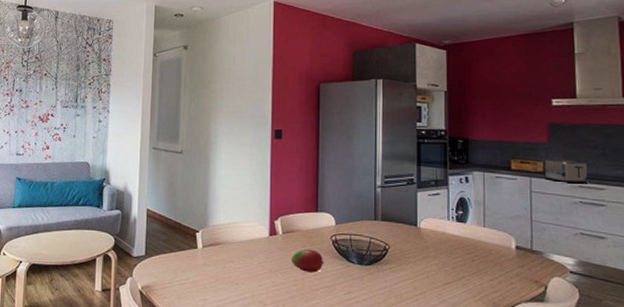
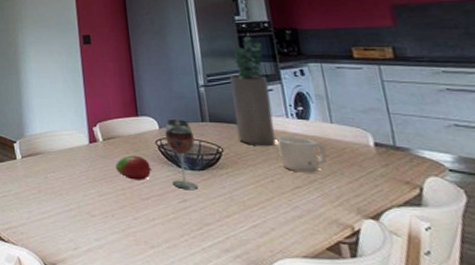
wineglass: none [340,217,365,283] -> present [164,120,198,190]
vase: none [404,138,437,246] -> present [230,31,276,147]
mug: none [436,236,476,271] -> present [276,135,327,173]
toaster: present [543,159,588,184] -> none [392,43,452,69]

